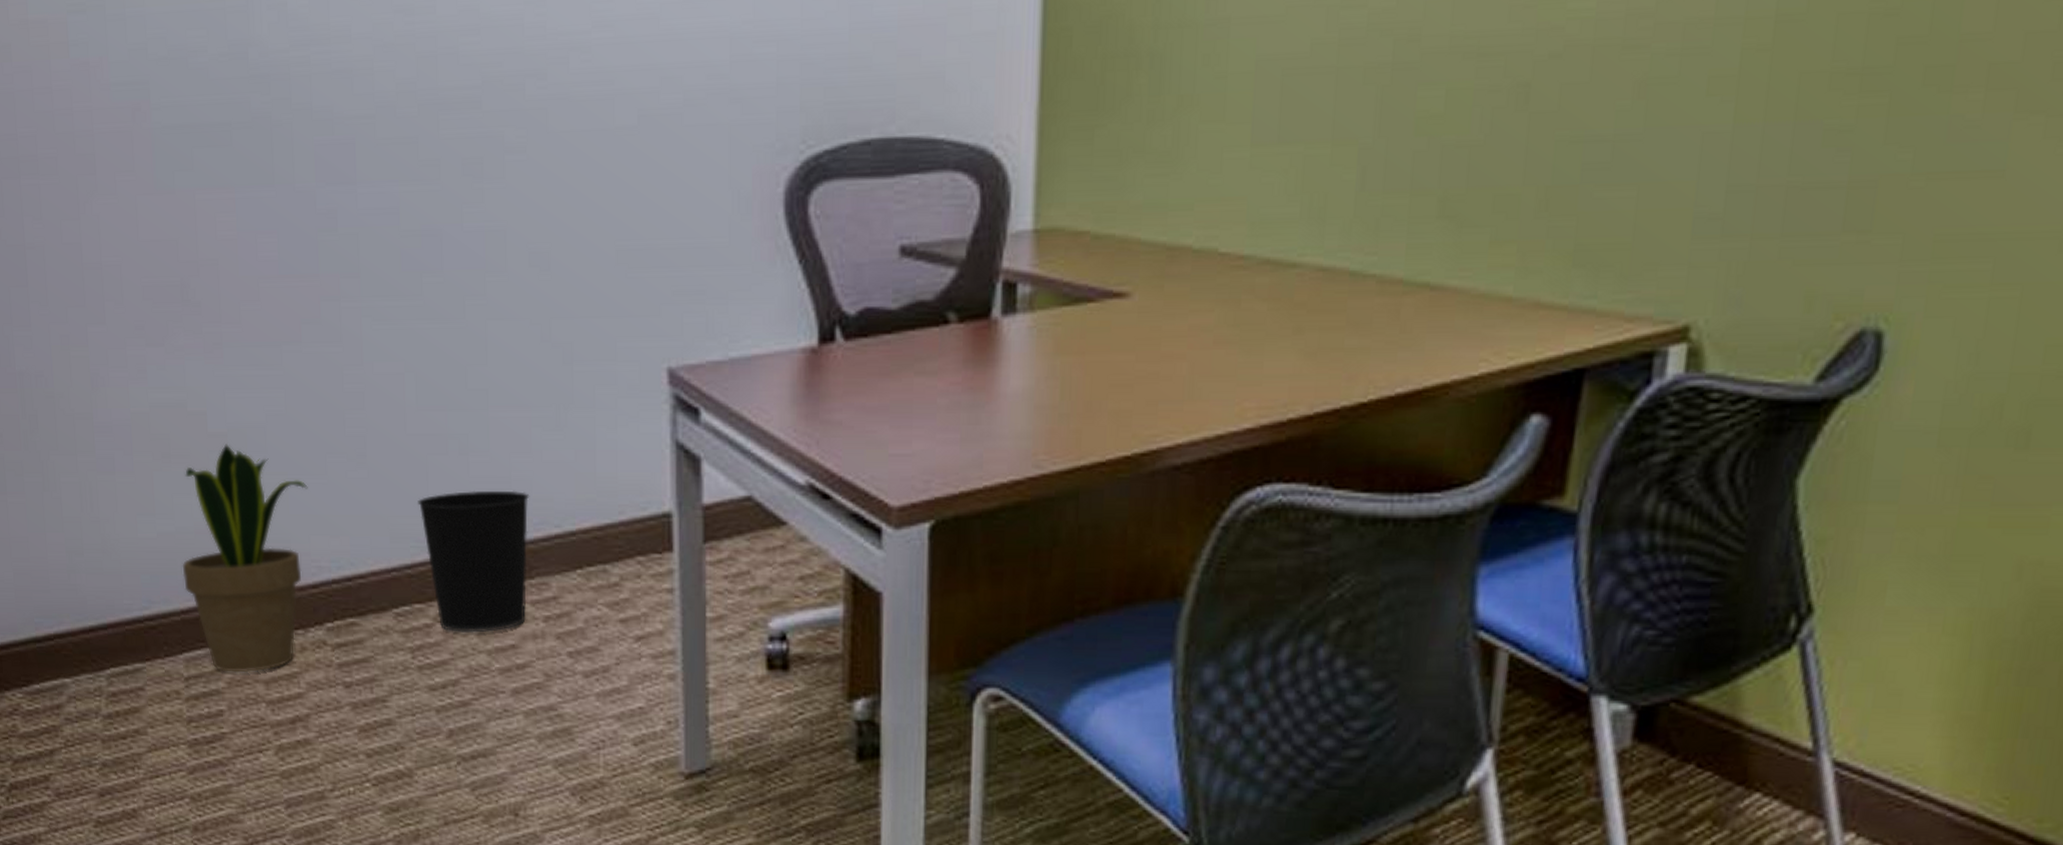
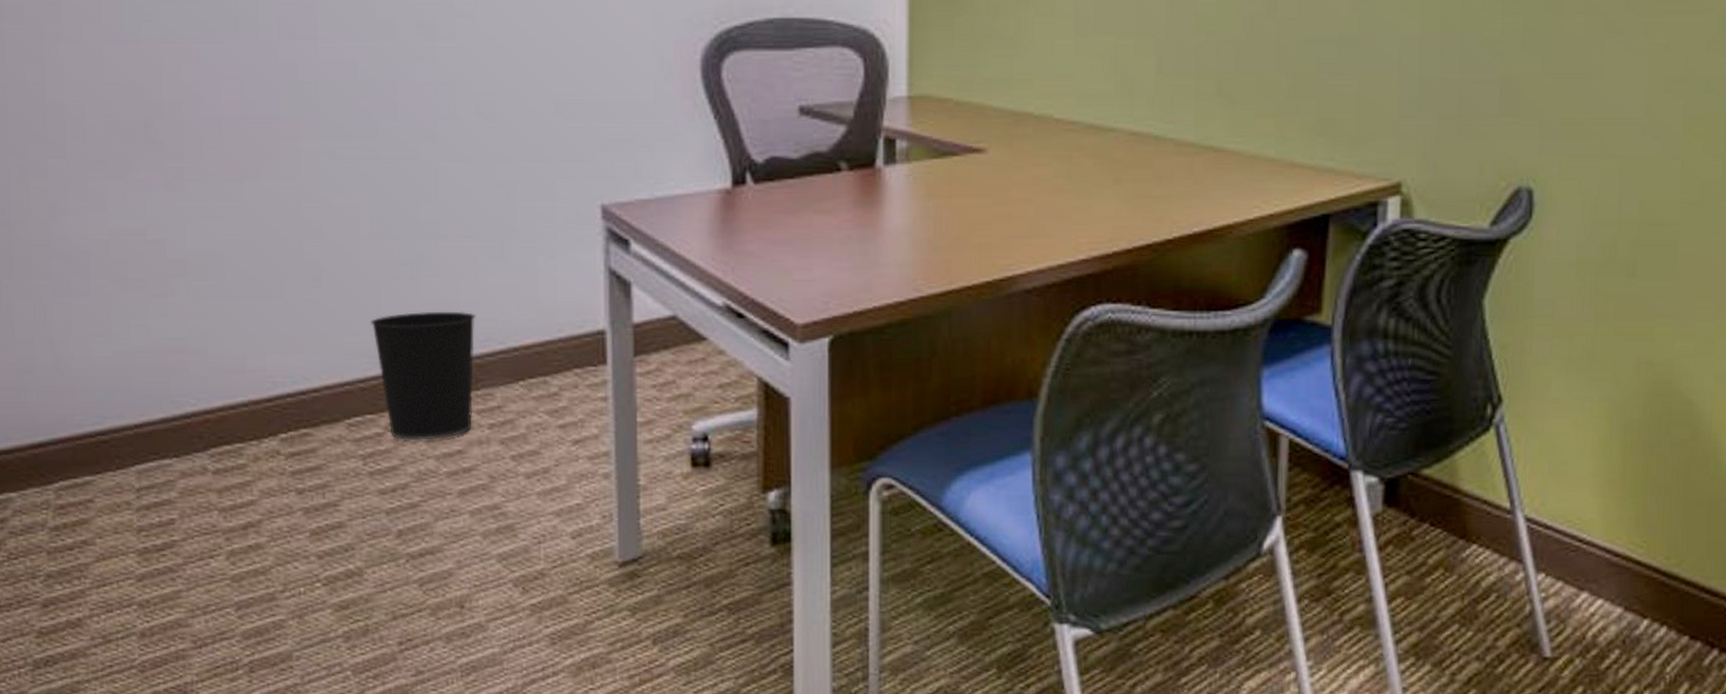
potted plant: present [182,444,308,673] -> none [136,269,265,483]

